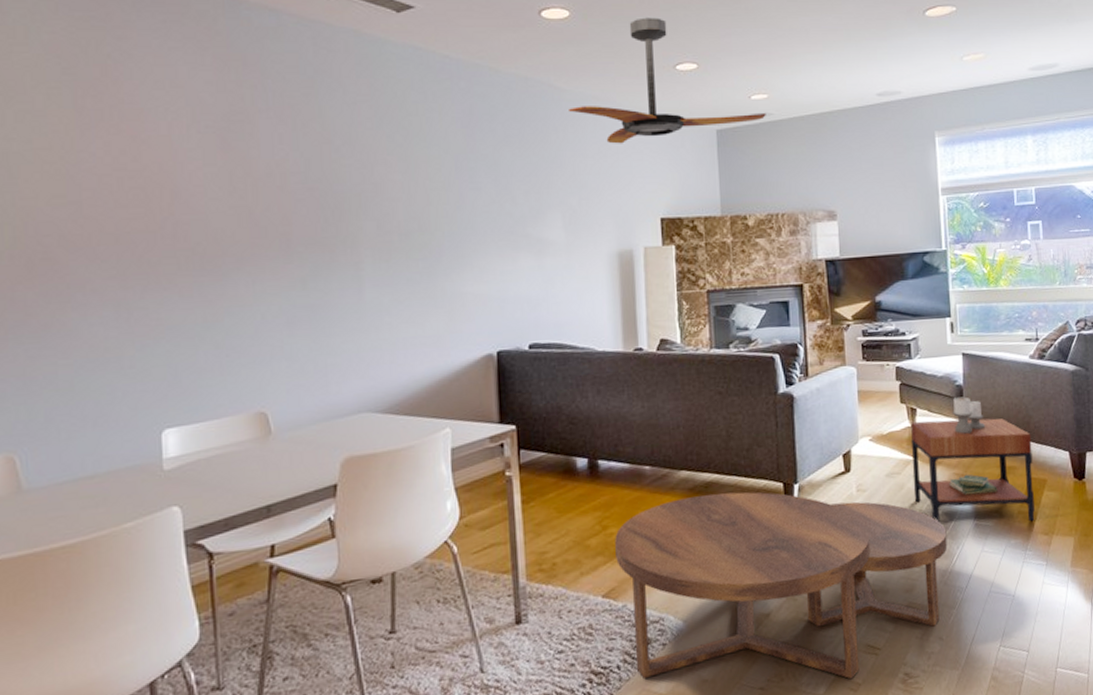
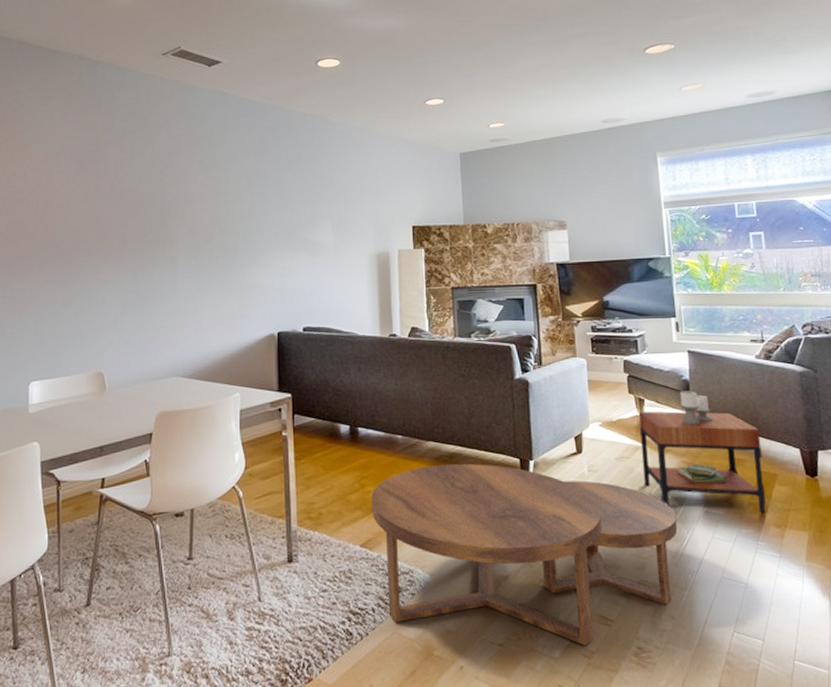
ceiling fan: present [569,17,766,144] -> none [338,63,503,165]

